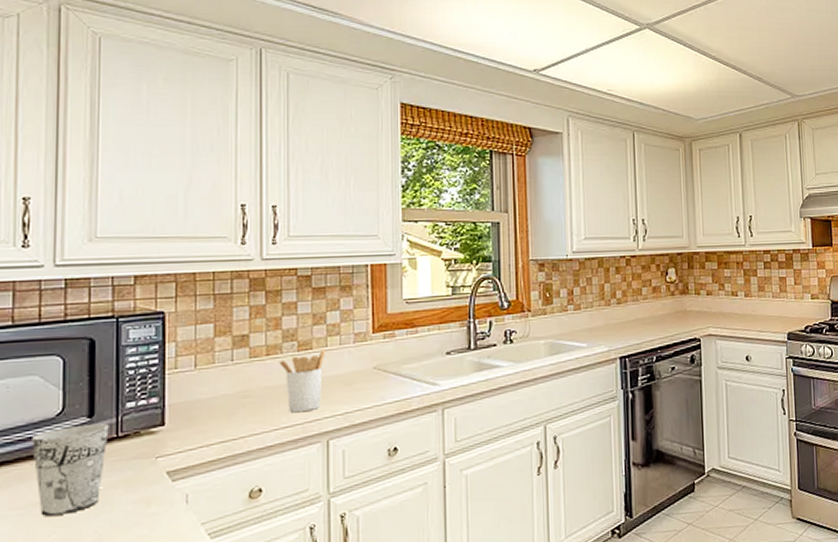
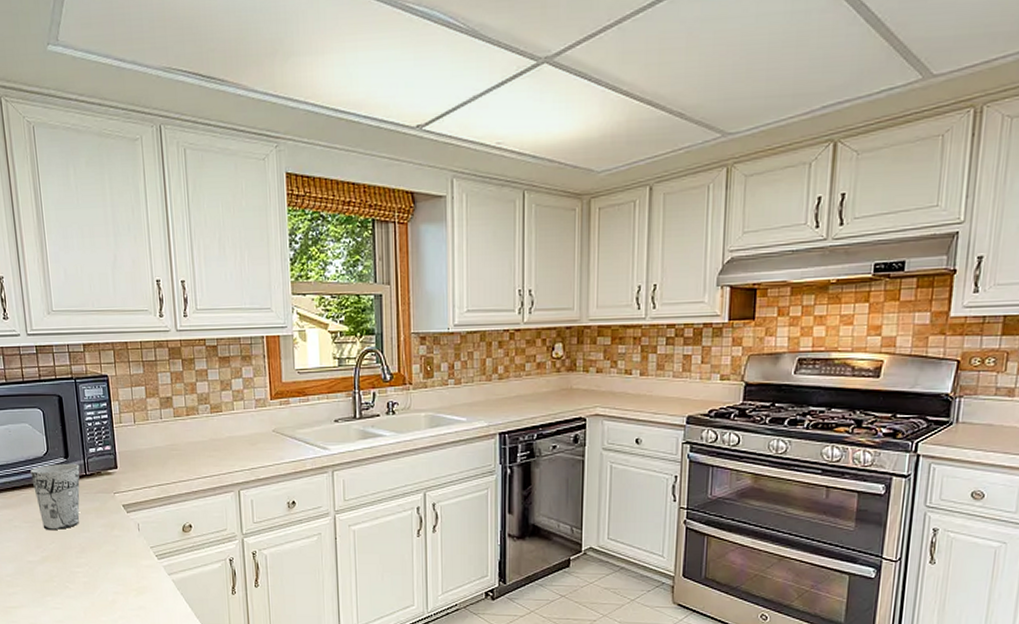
utensil holder: present [279,349,326,413] -> none [196,412,233,466]

